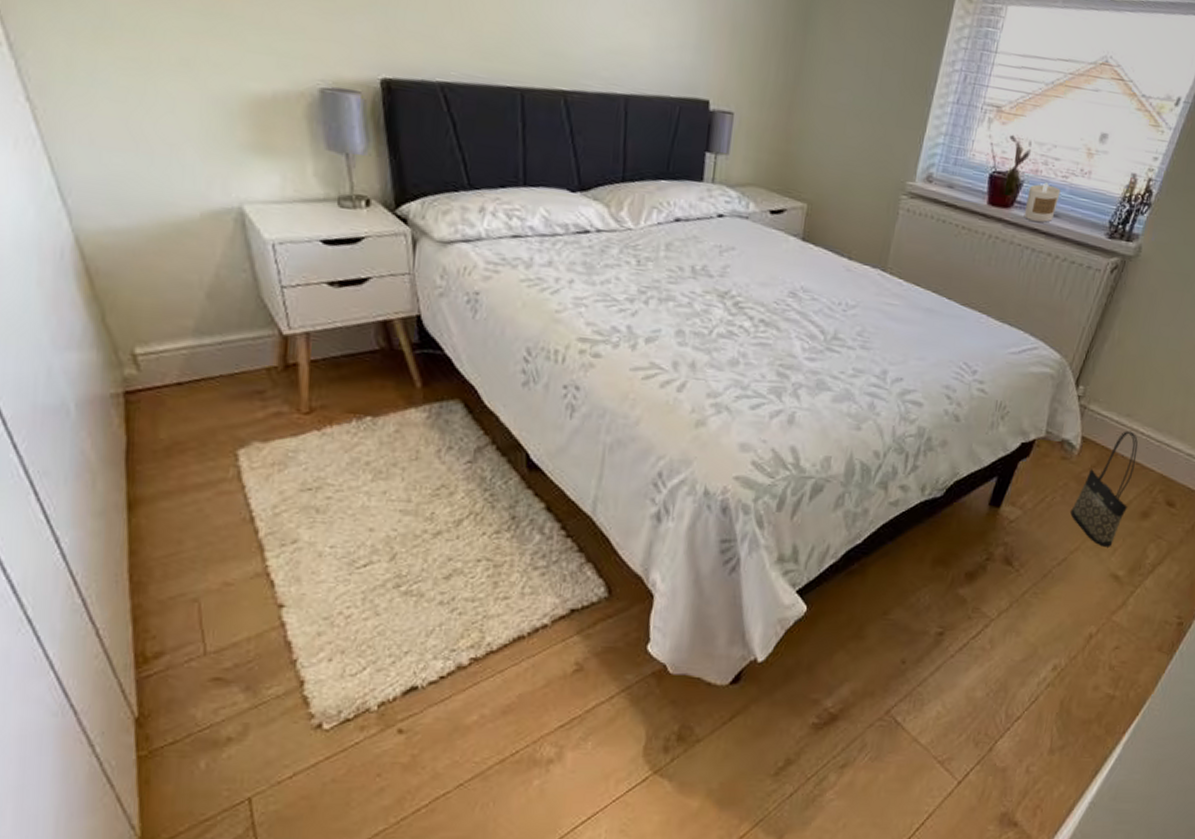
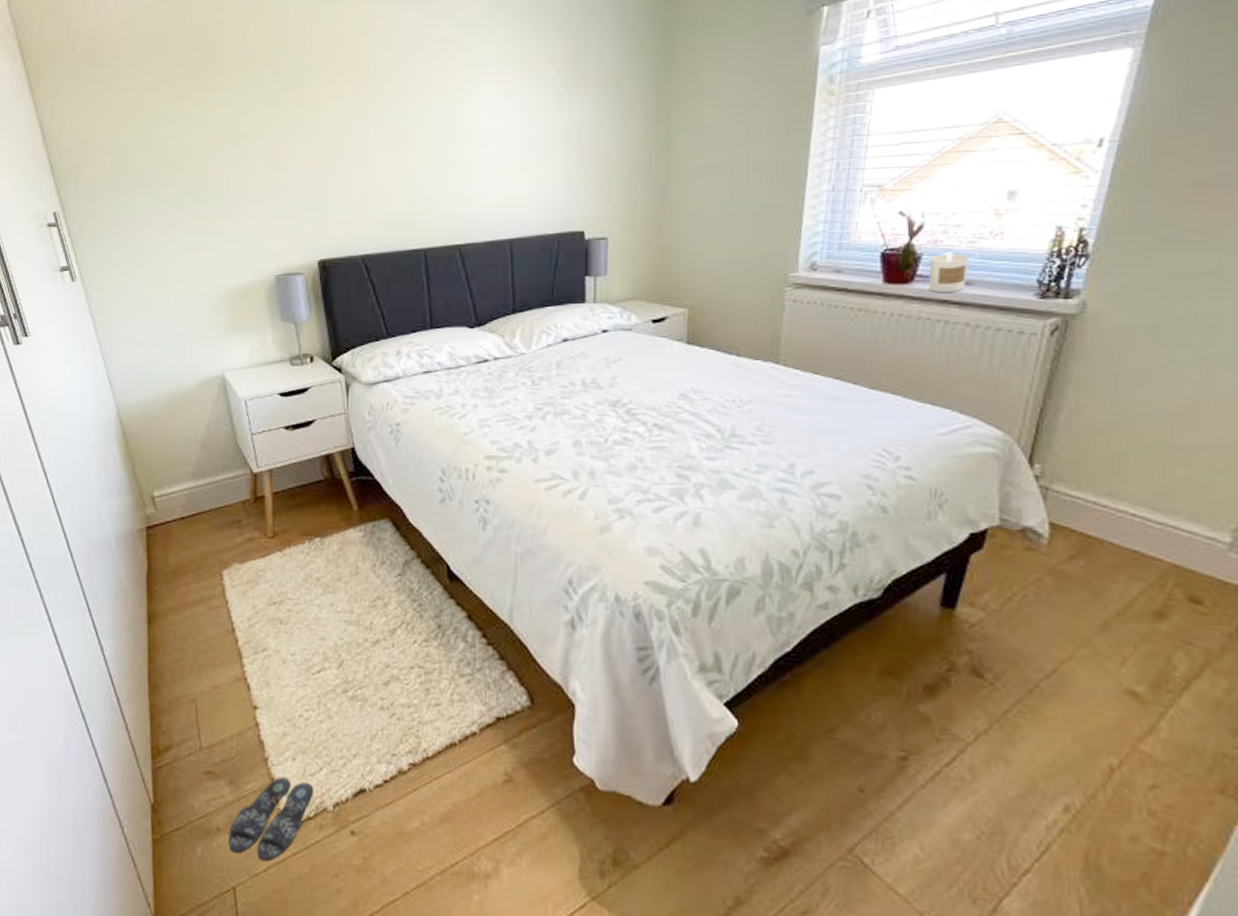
slippers: none [243,679,354,768] -> present [228,777,314,862]
tote bag: present [1070,431,1139,547] -> none [1052,513,1132,656]

